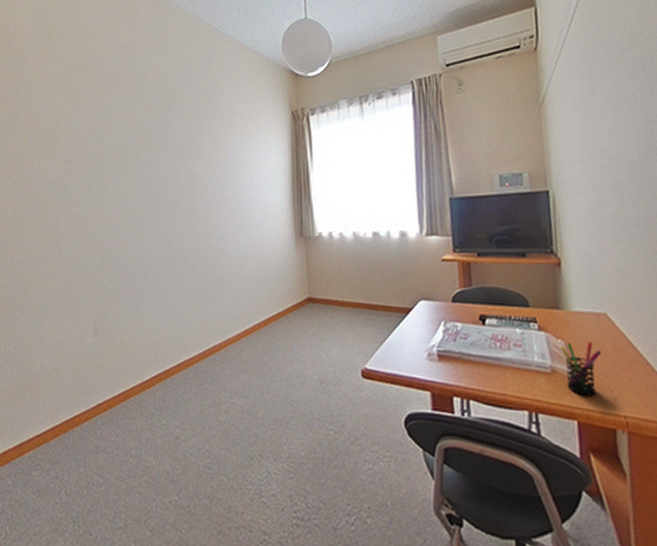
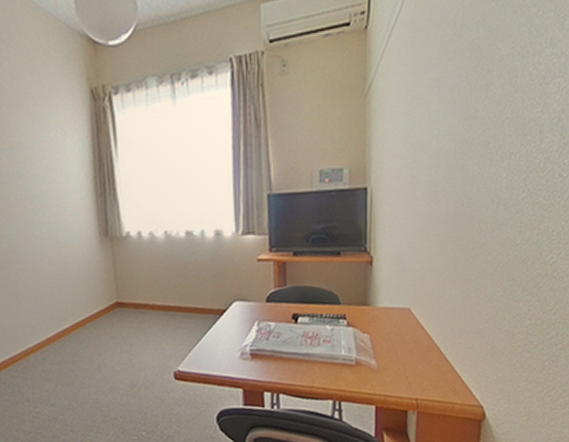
pen holder: present [560,342,602,396] -> none [366,335,402,383]

